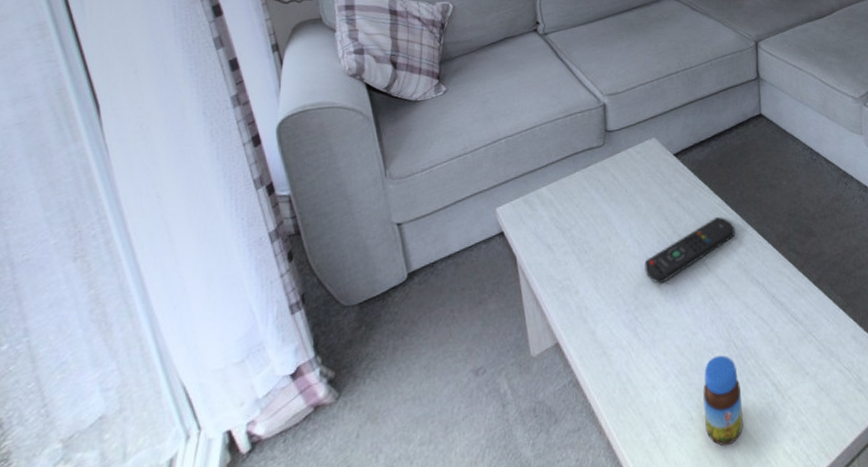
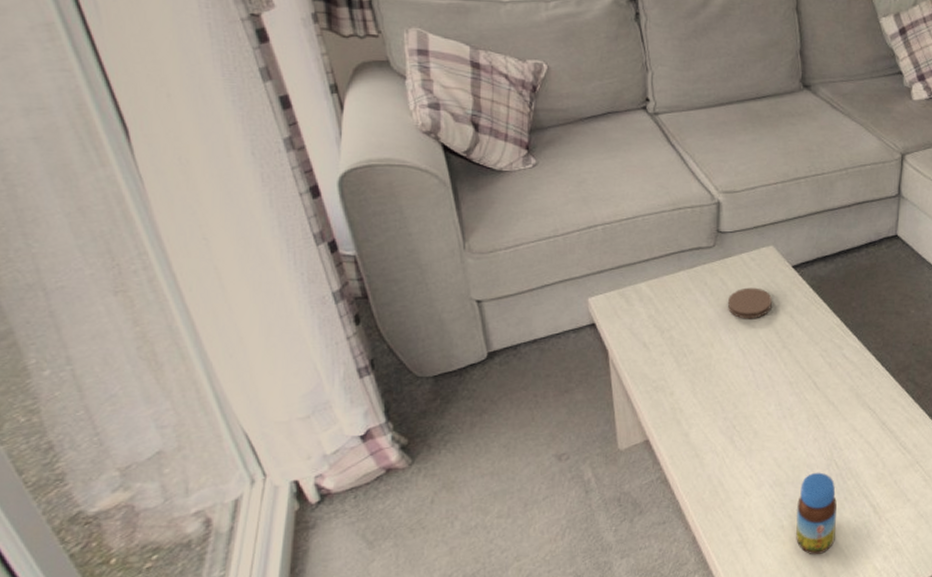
coaster: none [620,178,659,210] -> present [728,287,772,319]
remote control: present [644,217,735,283] -> none [748,338,851,395]

